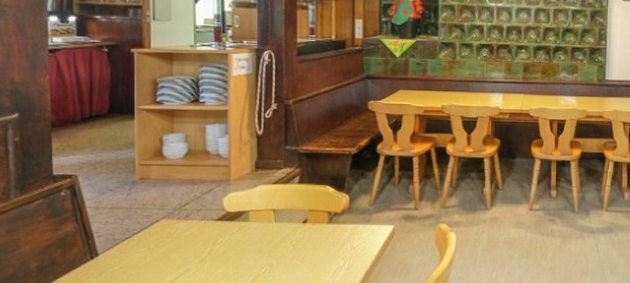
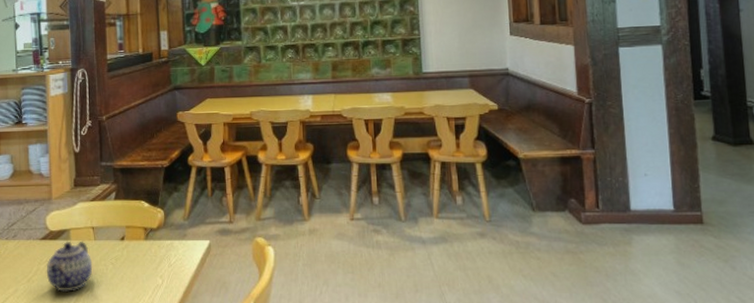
teapot: none [221,222,272,272] -> present [46,240,93,292]

